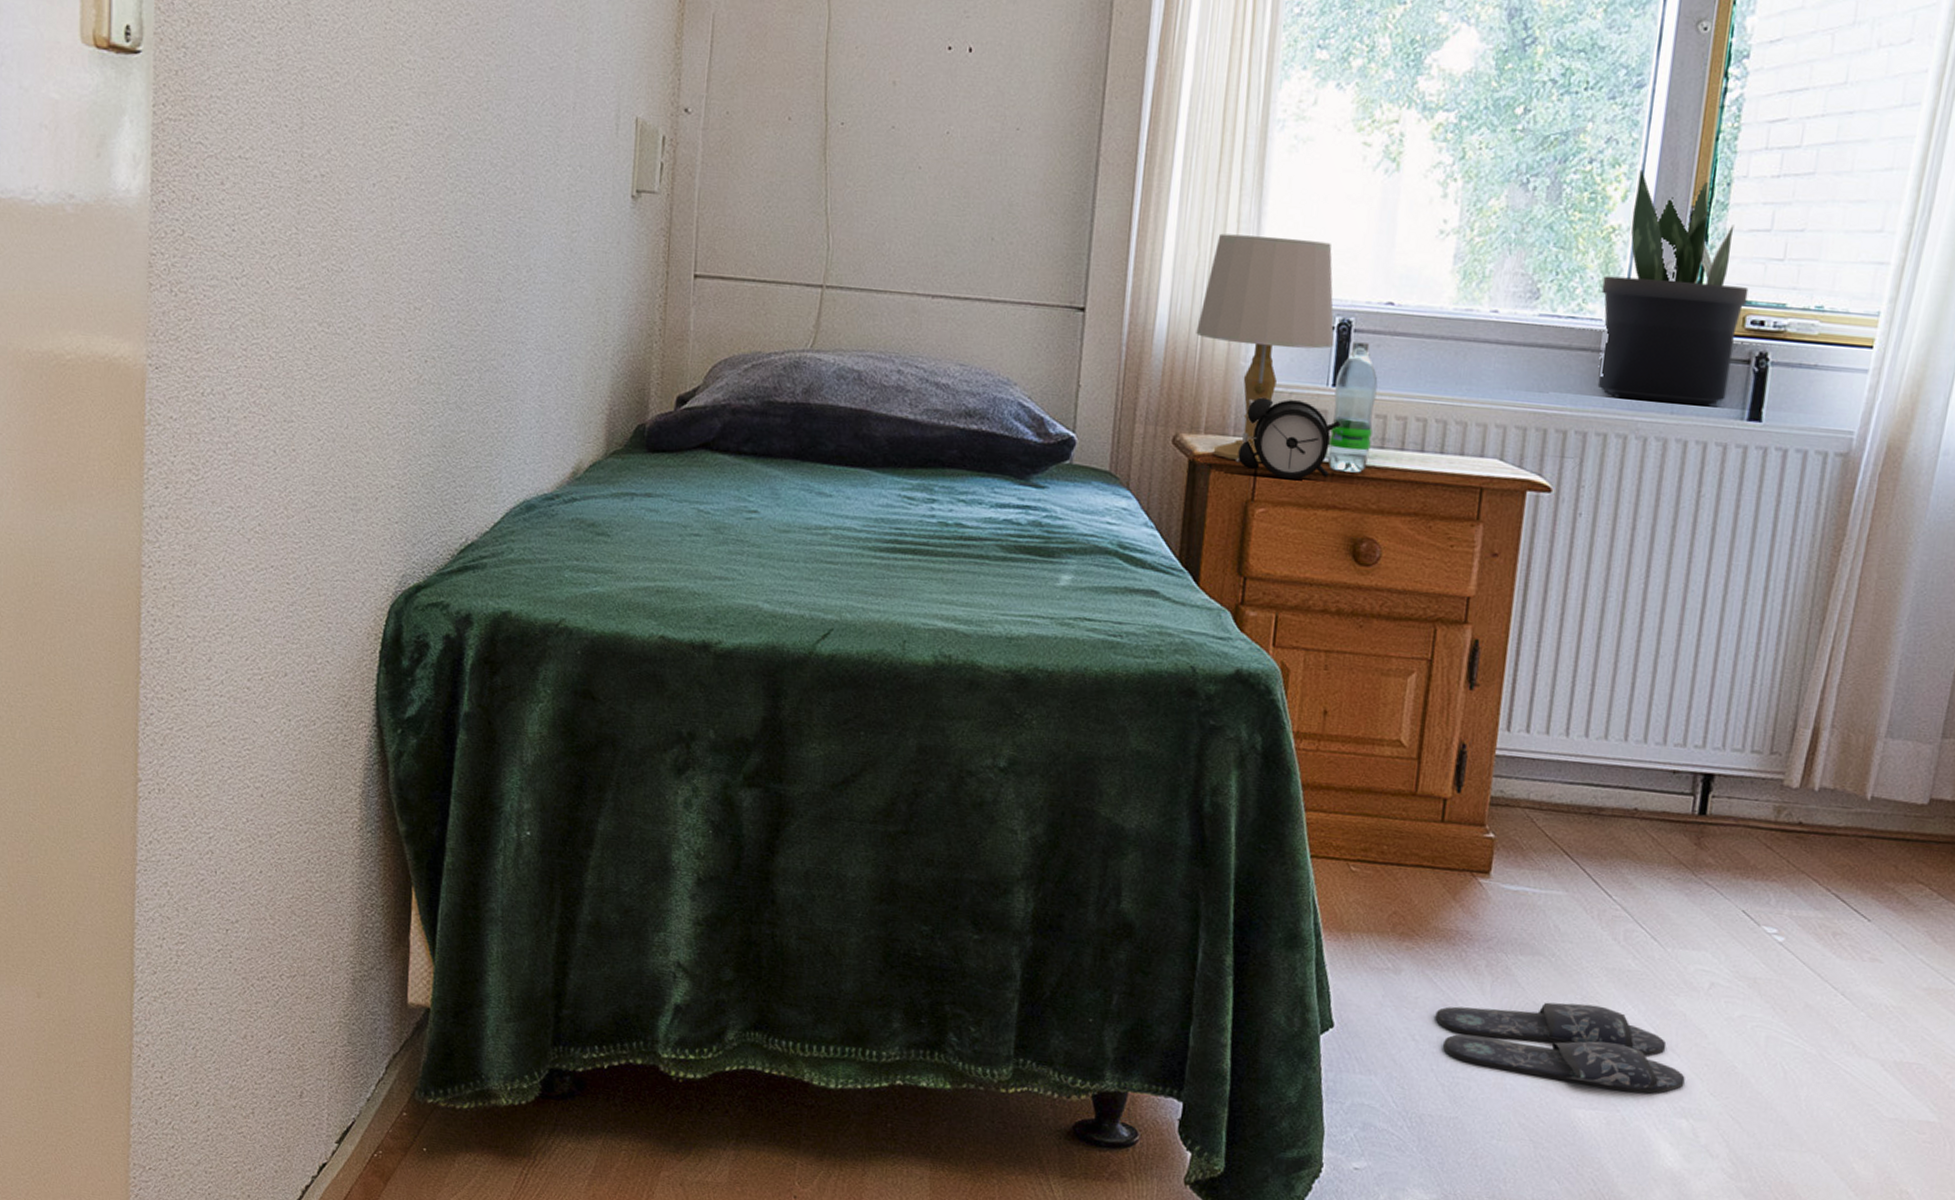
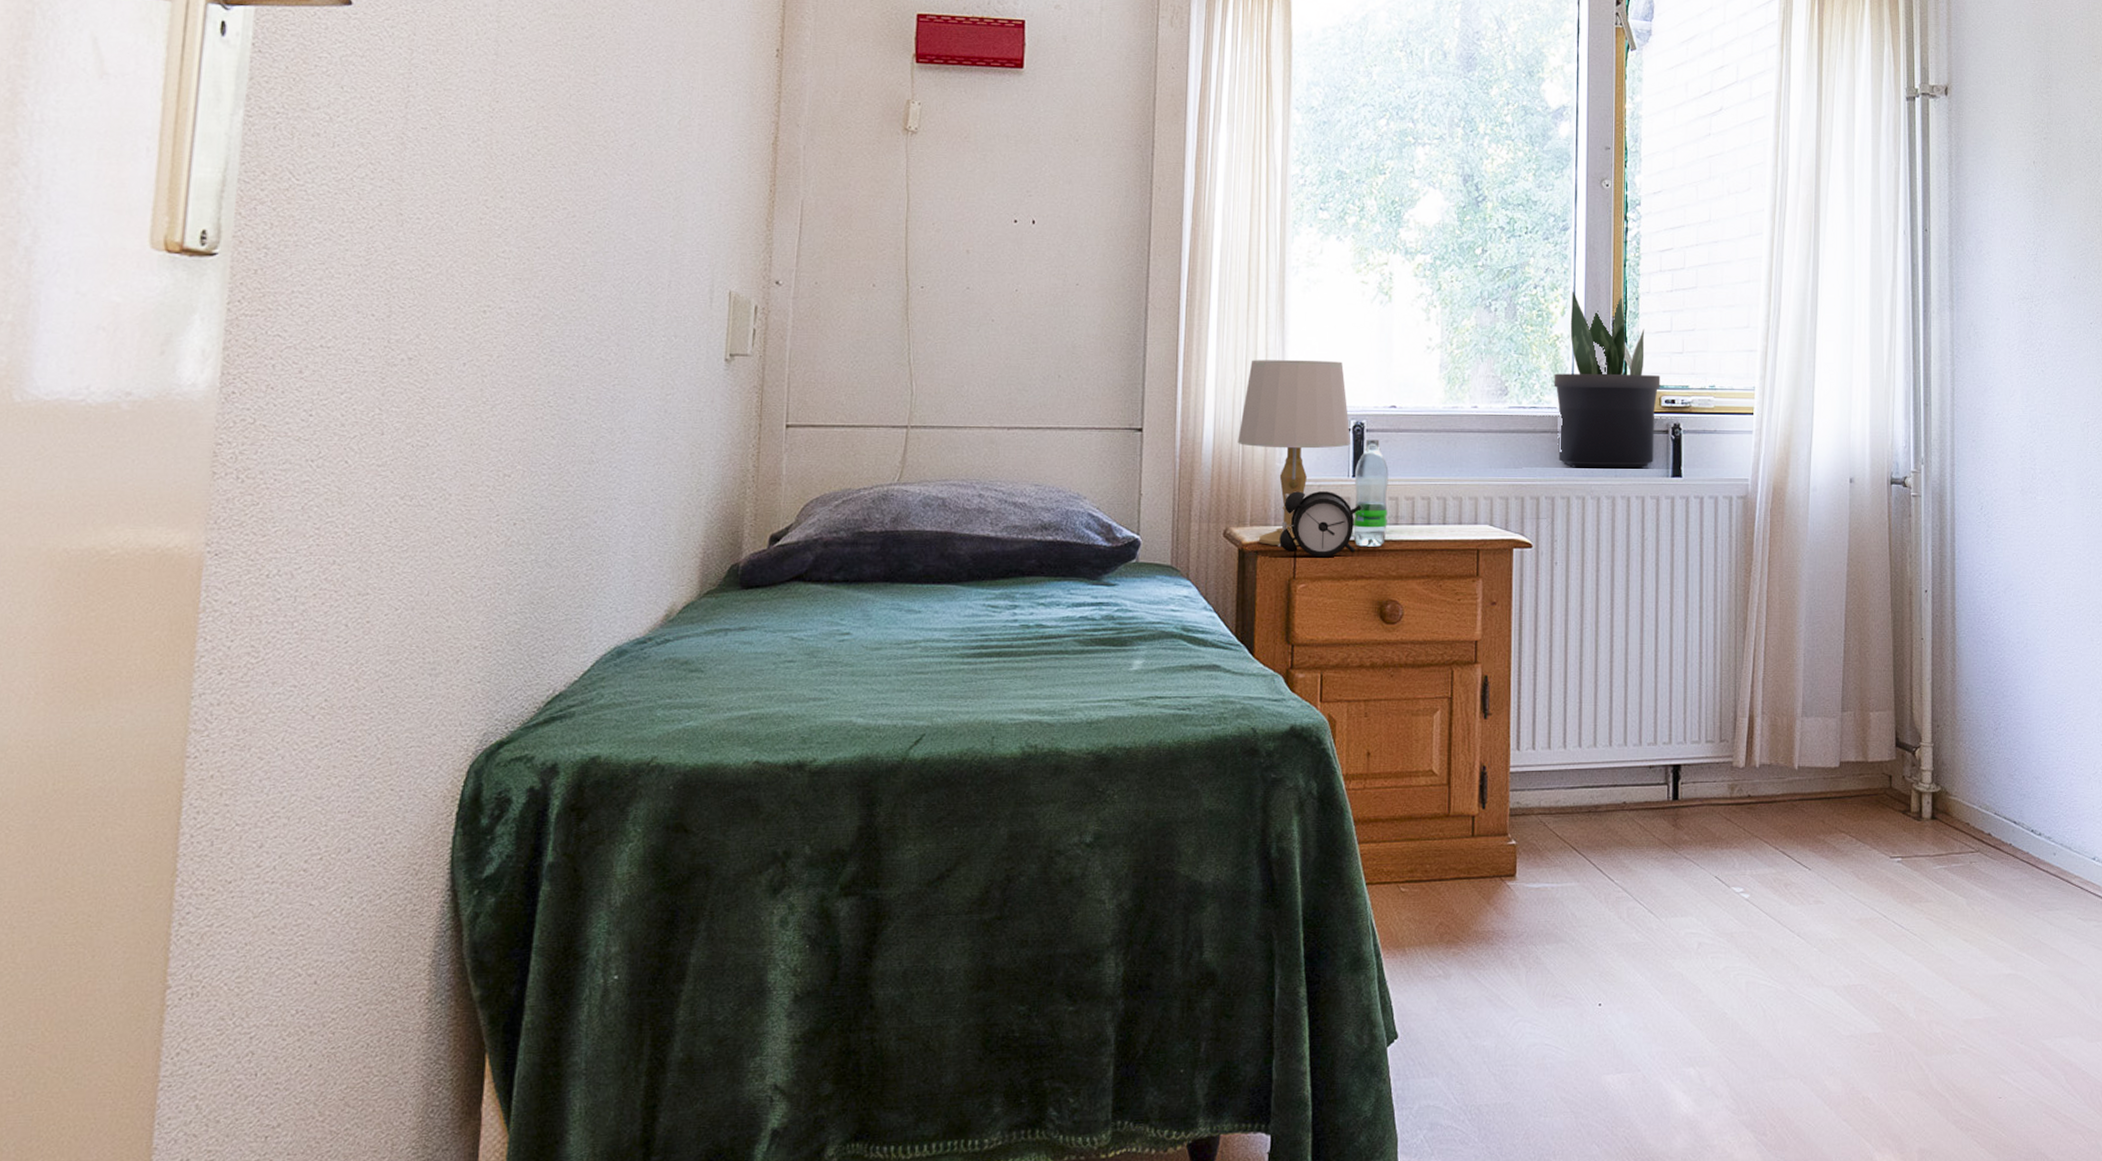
slippers: present [1435,1002,1685,1094] -> none [1482,978,1688,1053]

